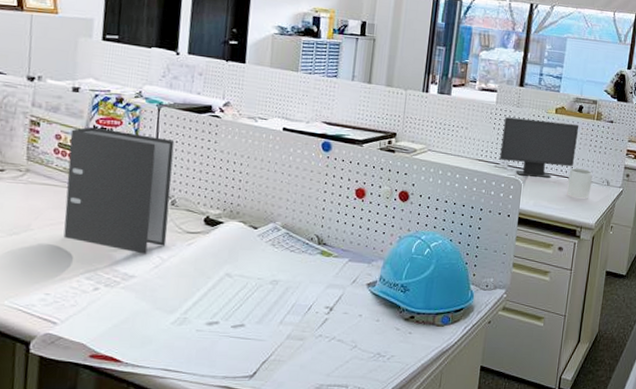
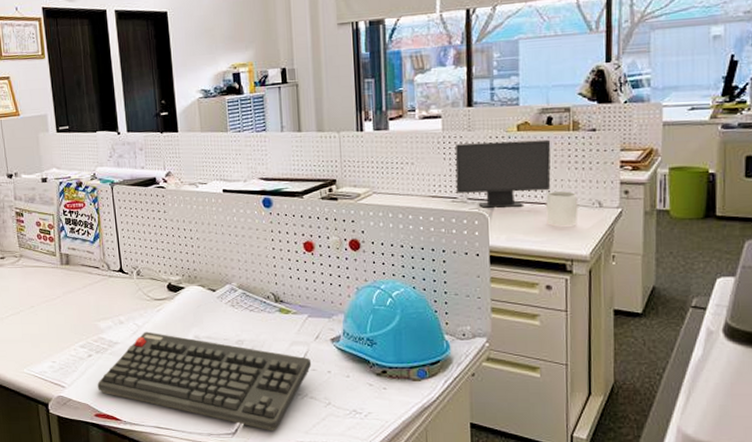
binder: present [63,126,175,254] -> none [47,211,139,322]
computer keyboard: none [99,266,345,374] -> present [97,331,312,432]

